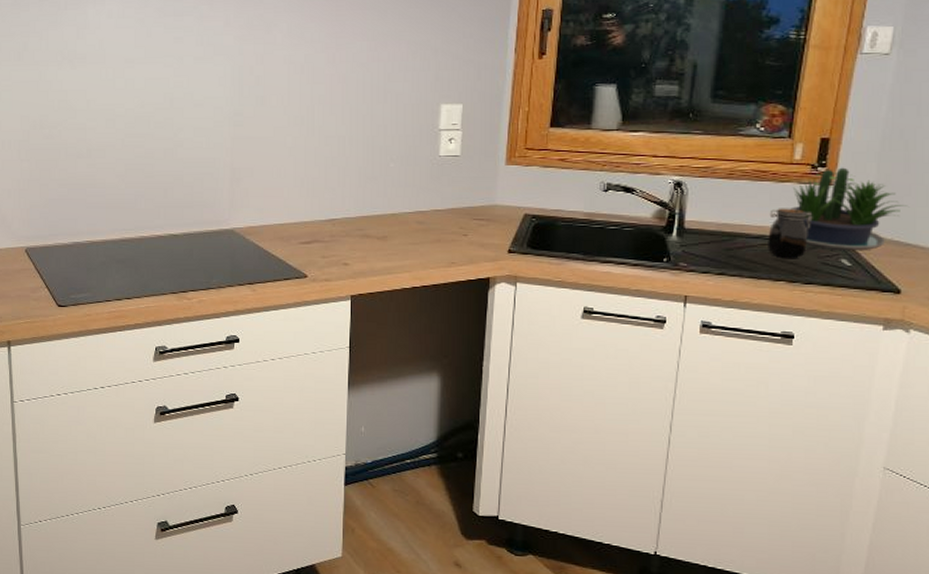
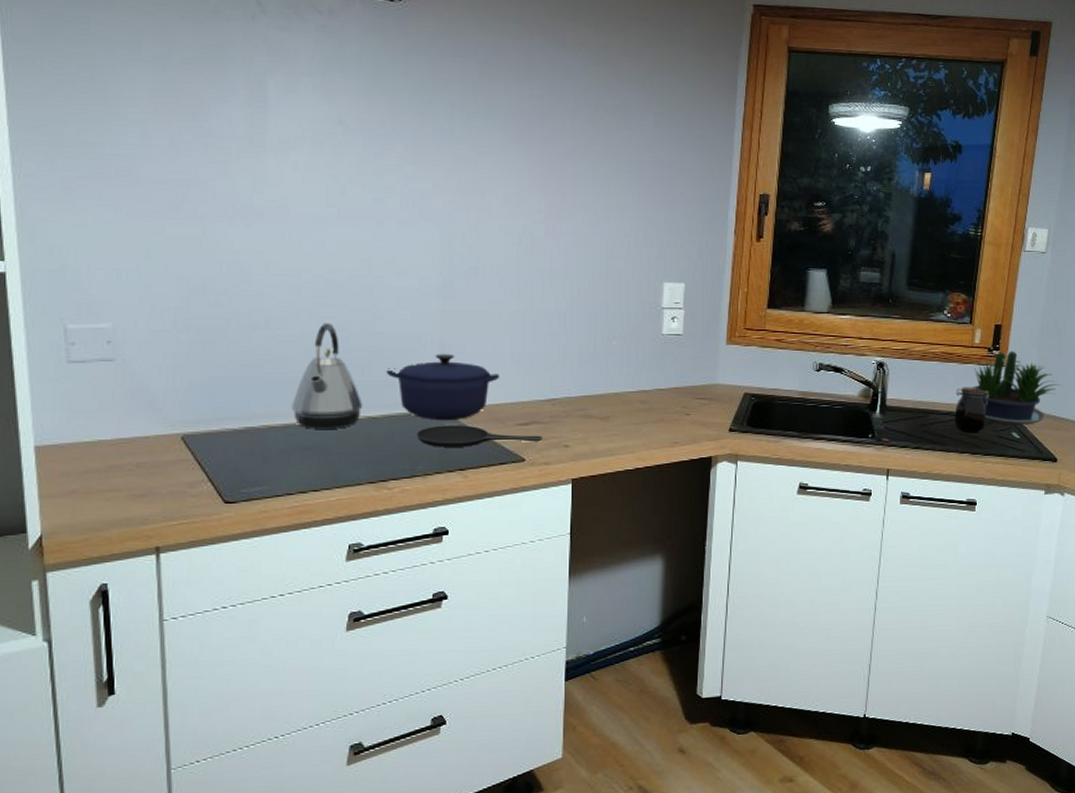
kettle: none [108,151,166,245] -> present [291,322,363,429]
cooking pot: none [185,176,284,239] -> present [385,353,499,421]
frying pan: none [211,243,323,263] -> present [416,425,543,447]

